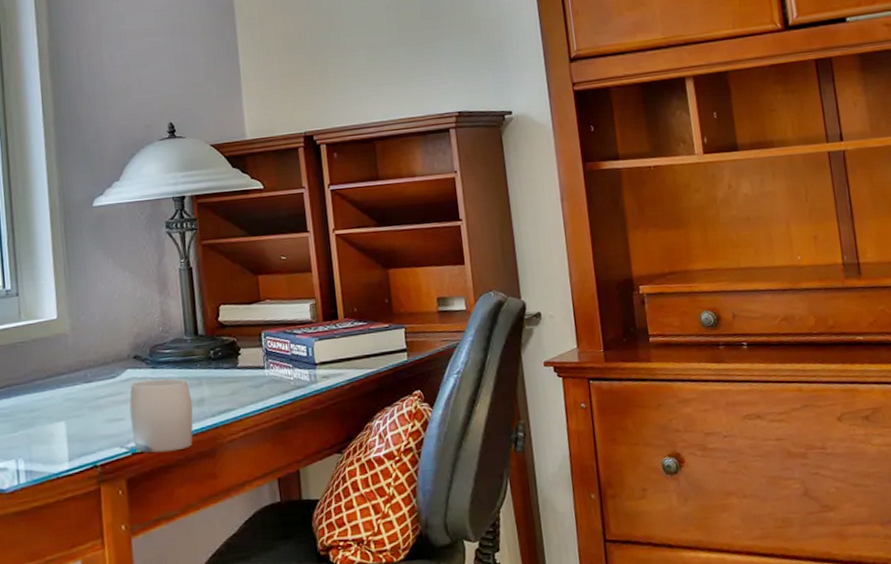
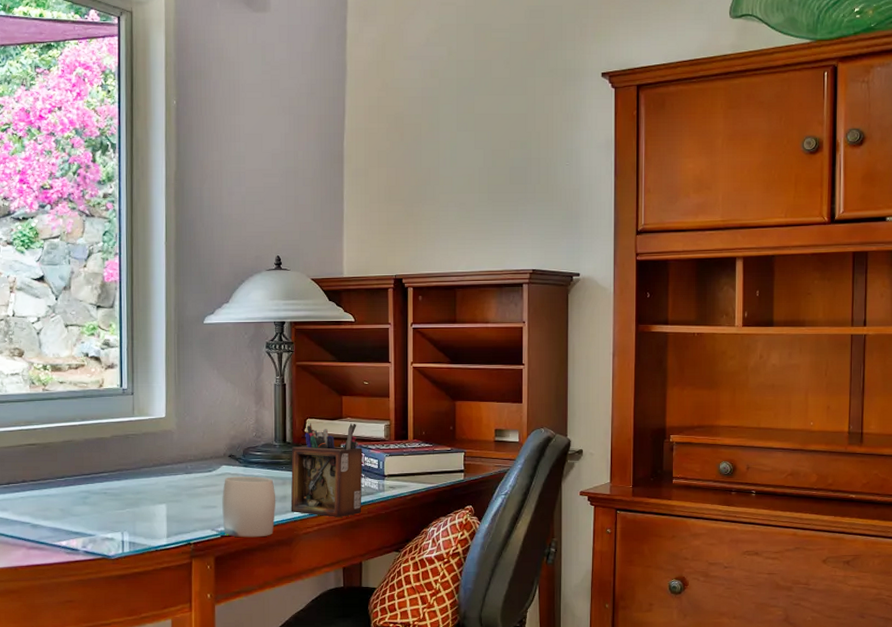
desk organizer: none [205,305,294,419] -> present [290,423,363,517]

